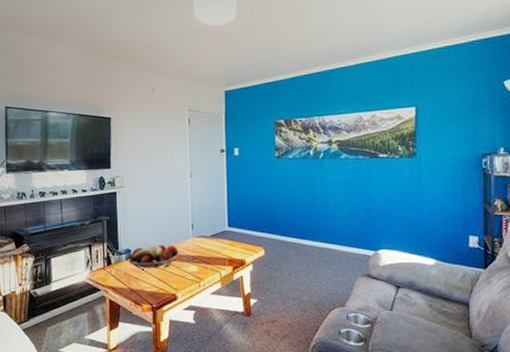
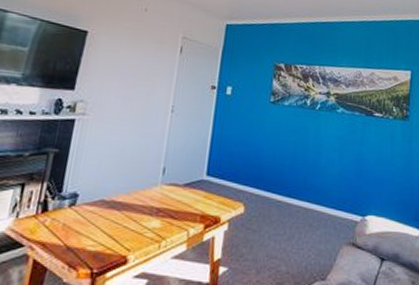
fruit basket: present [128,245,180,269] -> none [72,190,142,222]

